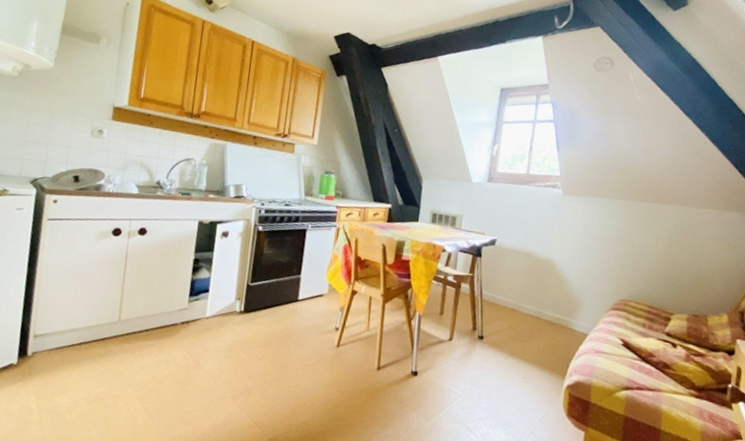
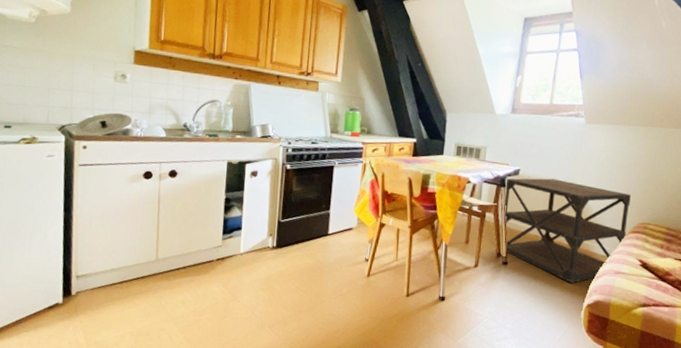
side table: none [480,248,610,362] -> present [504,178,631,284]

